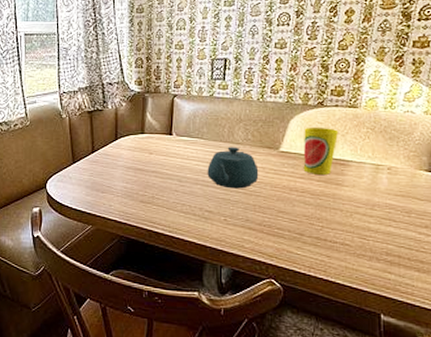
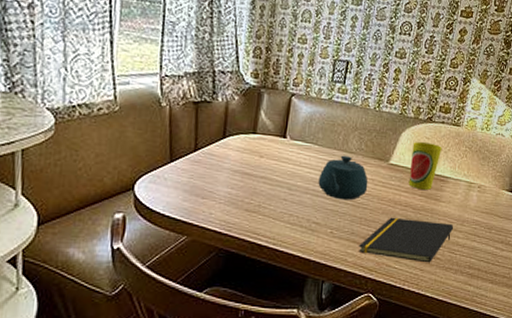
notepad: none [255,203,363,249] -> present [359,217,454,263]

